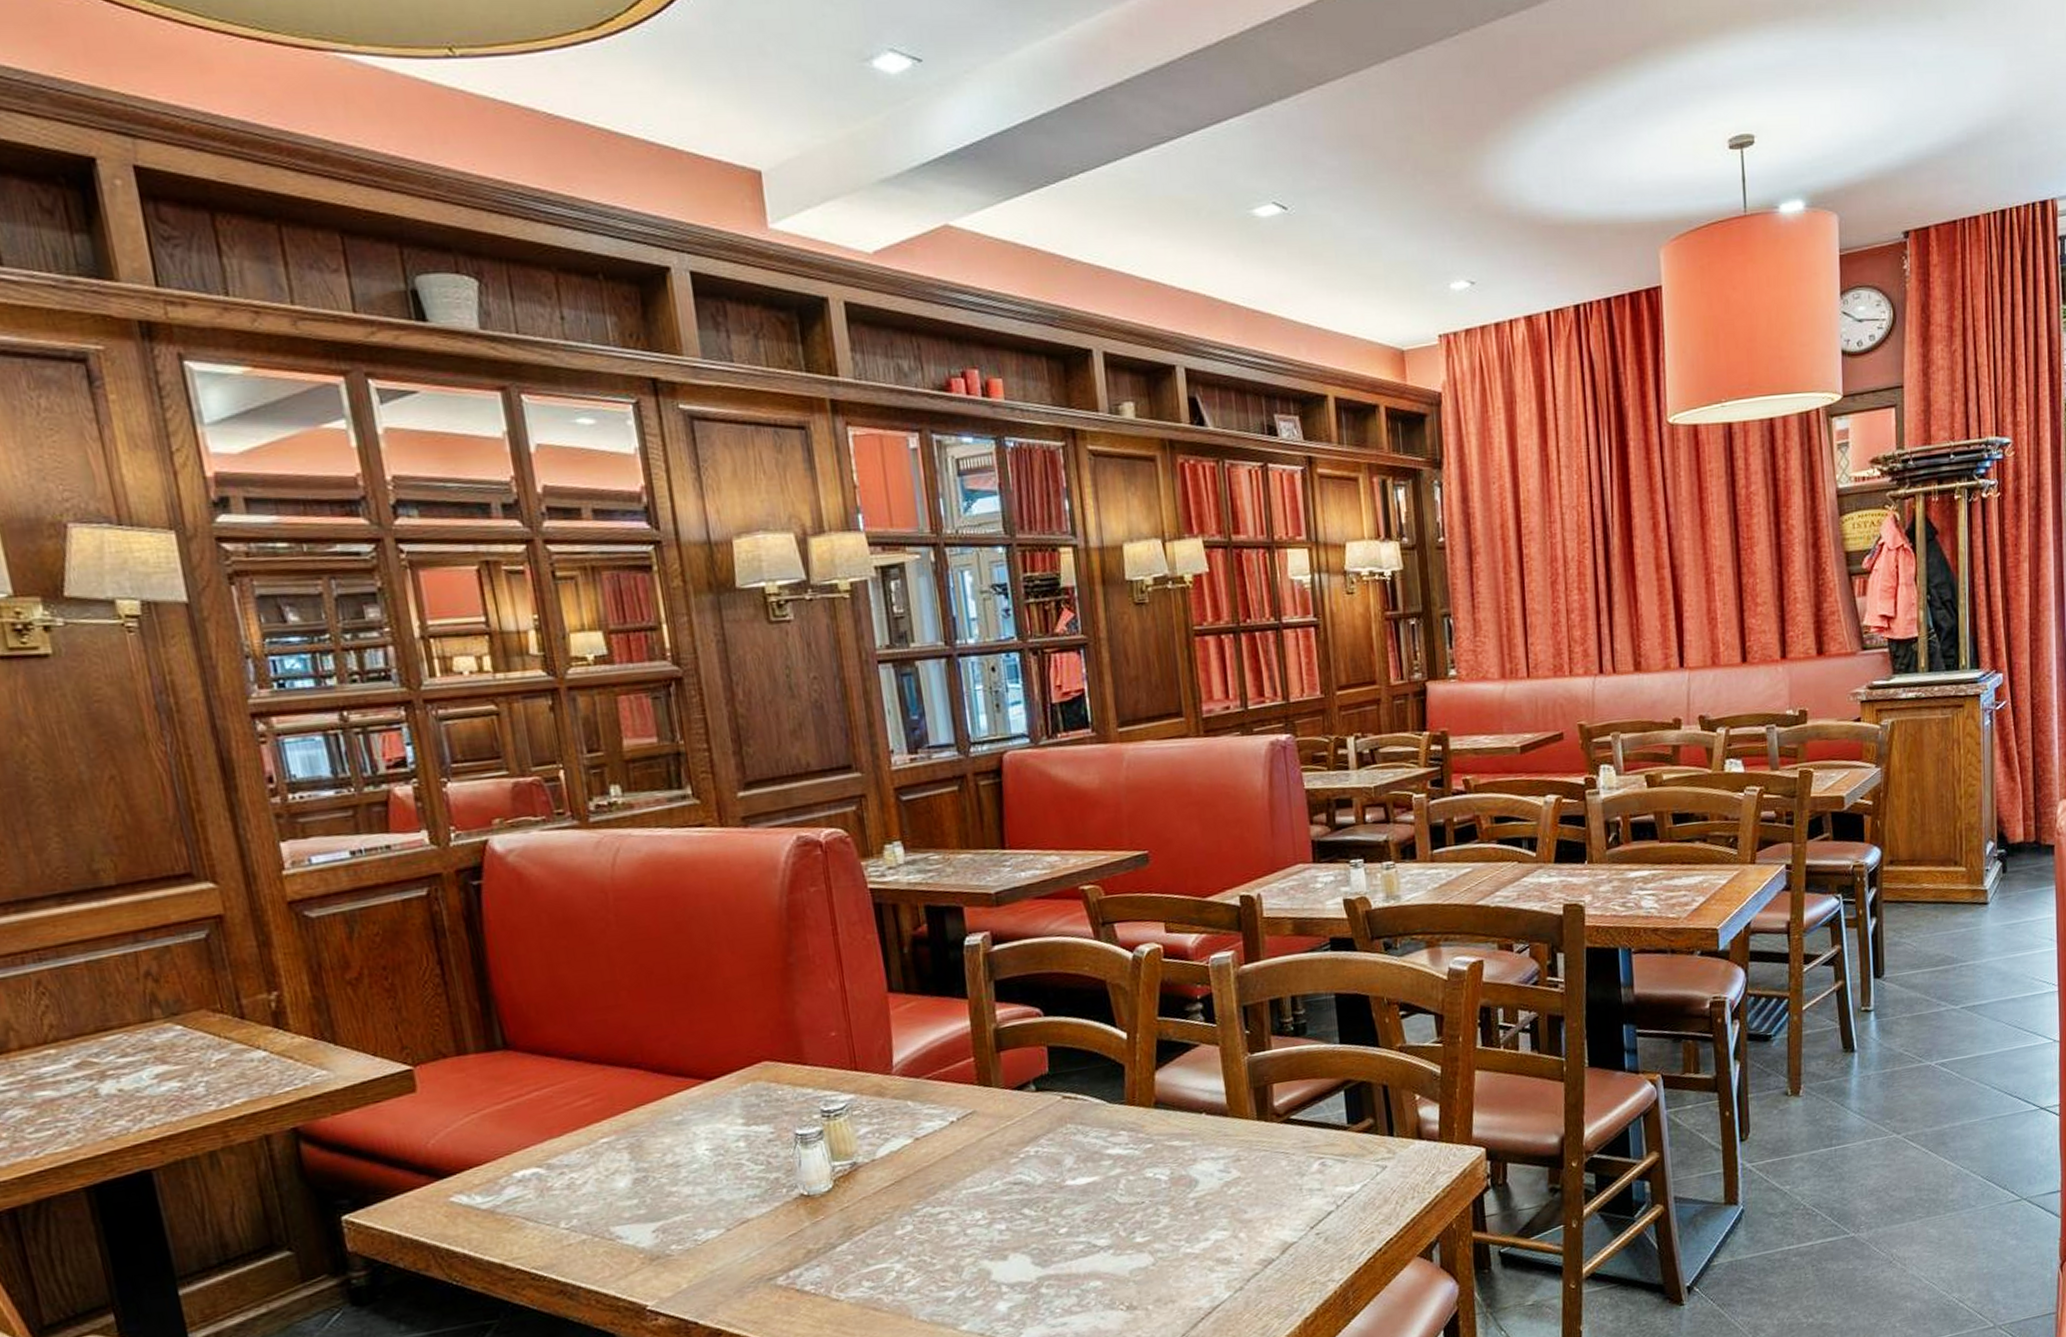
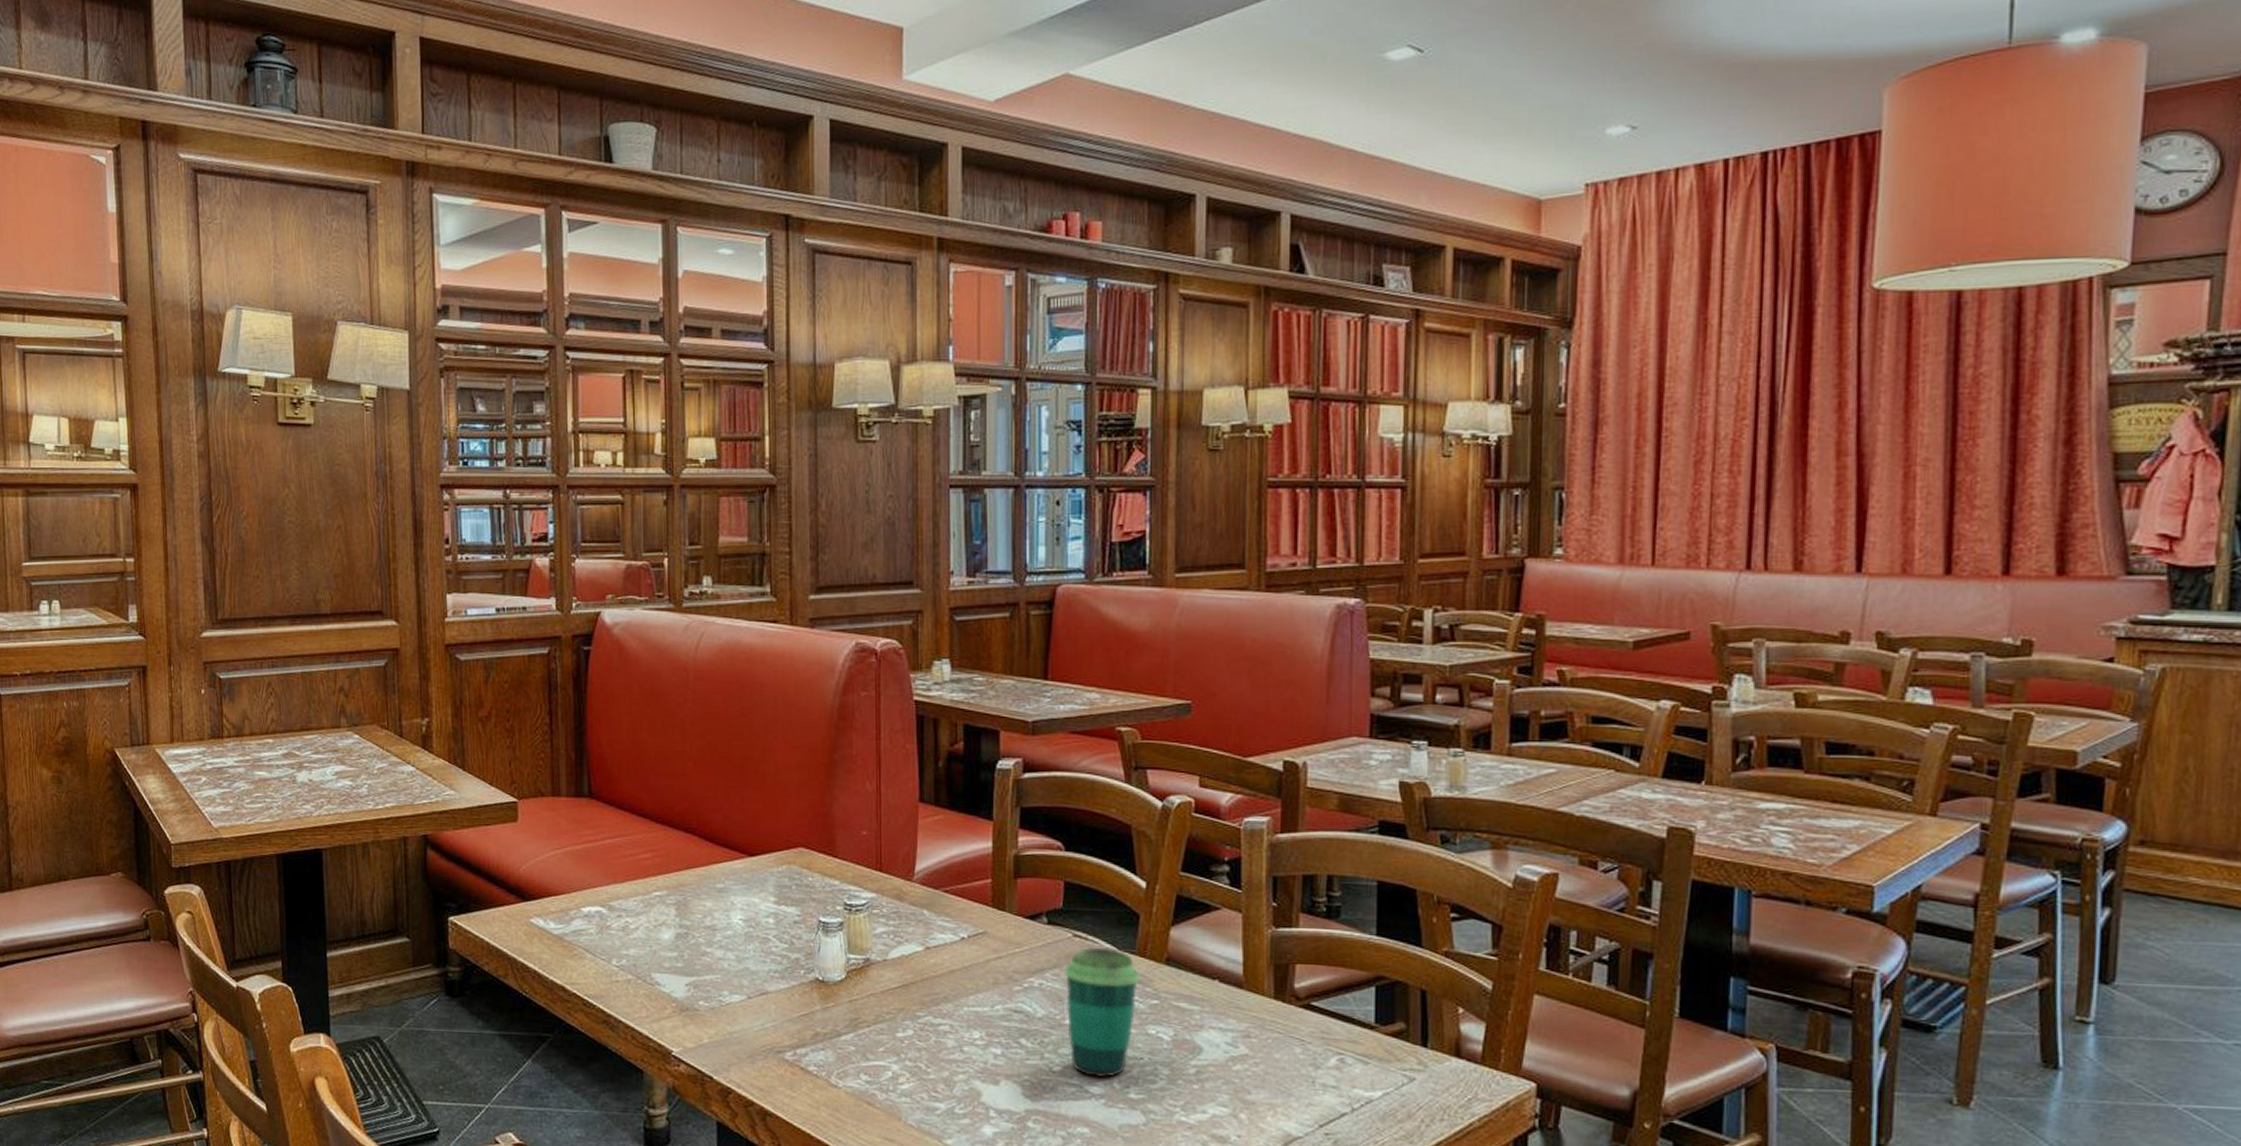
cup: none [1058,1103,1133,1231] -> present [1064,947,1141,1078]

